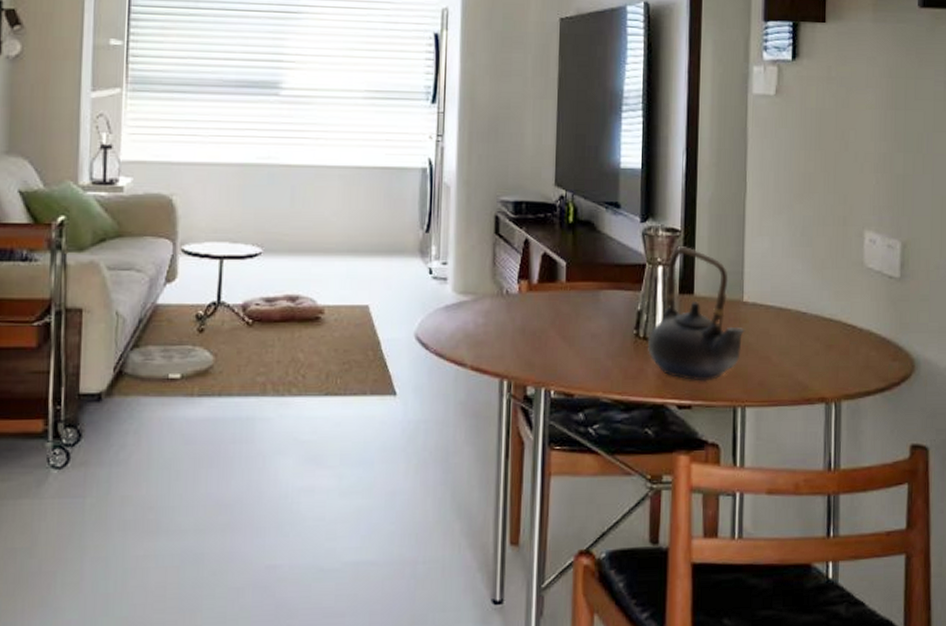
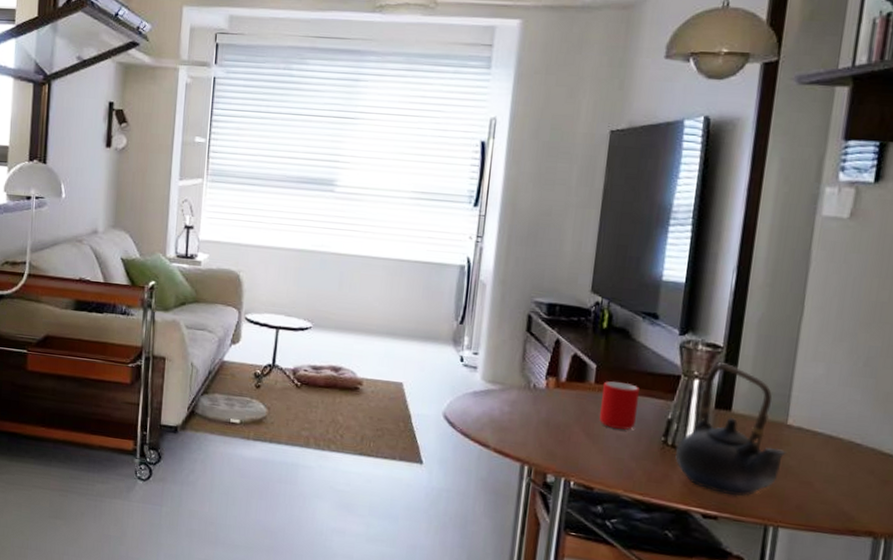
cup: none [574,278,609,327] -> present [599,381,639,430]

